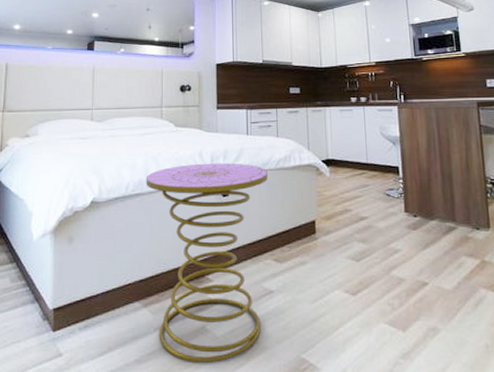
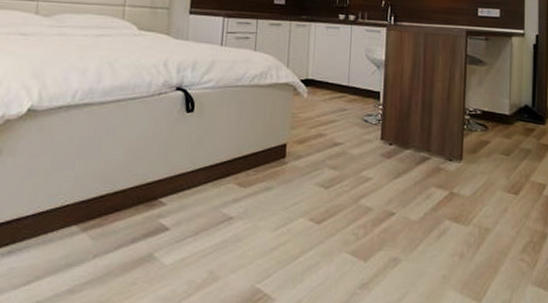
side table: present [146,163,268,364] -> none [97,74,240,294]

